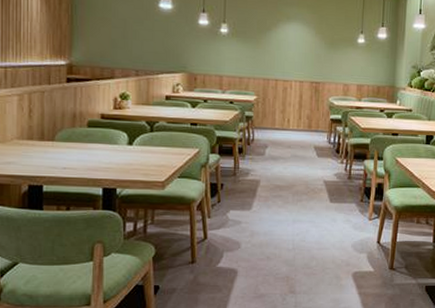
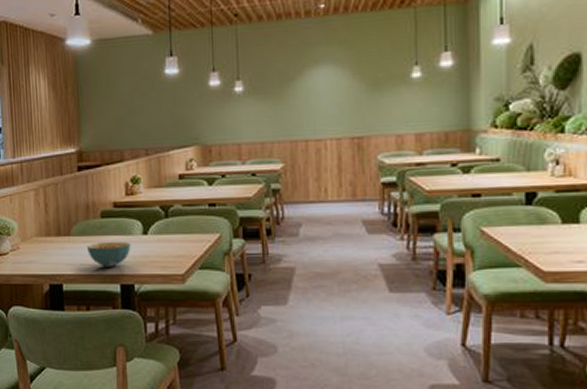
cereal bowl: none [71,148,116,172] -> present [87,241,131,267]

